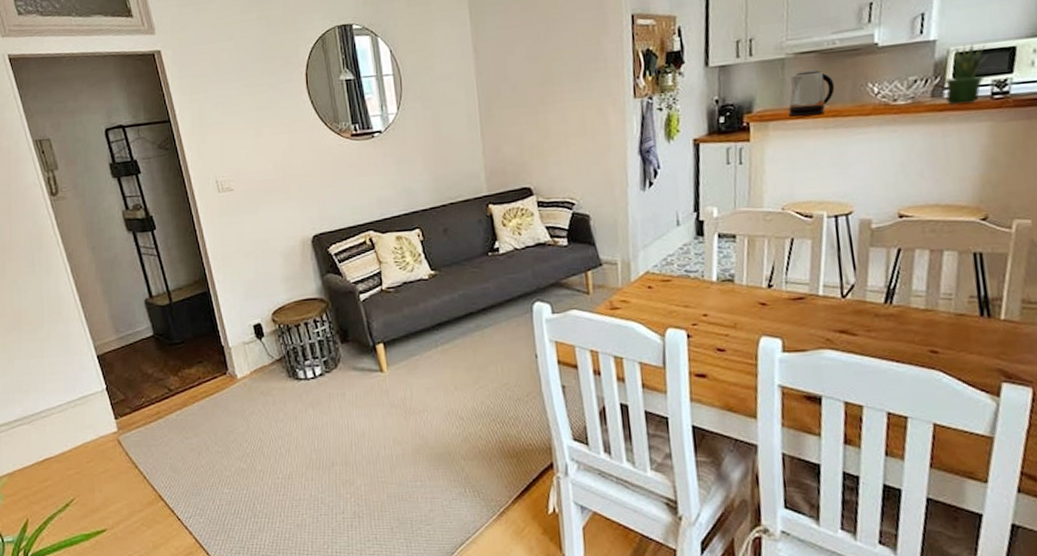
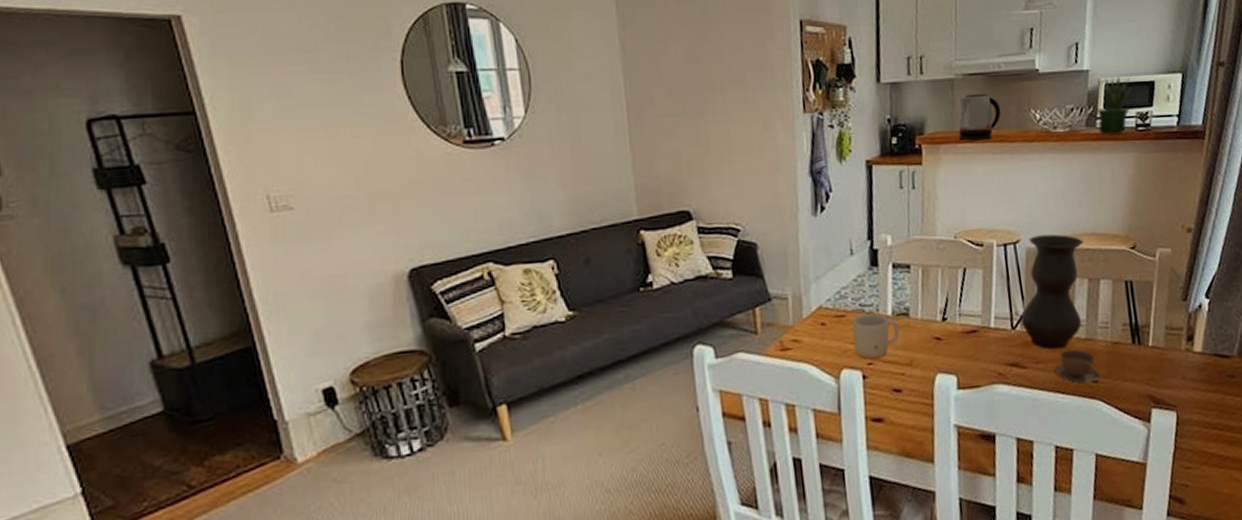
mug: none [677,279,724,320] -> present [852,313,900,359]
vase: none [851,205,925,319] -> present [1020,234,1084,350]
teacup: none [888,319,941,353] -> present [1054,349,1100,383]

